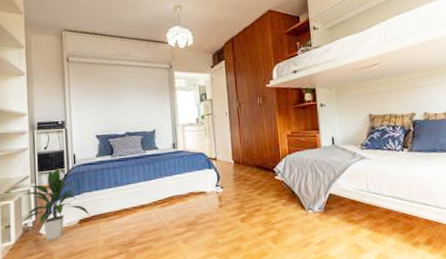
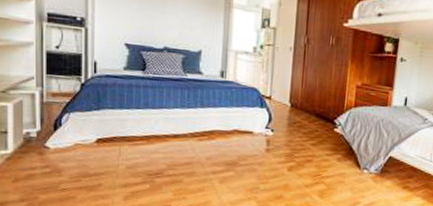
indoor plant: present [21,168,90,241] -> none [21,74,111,157]

